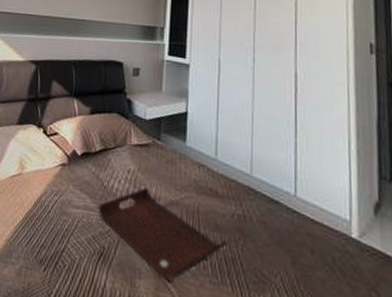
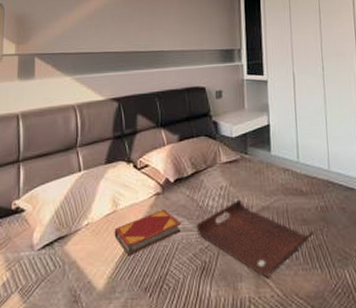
hardback book: none [17,181,83,223] -> present [114,209,180,256]

